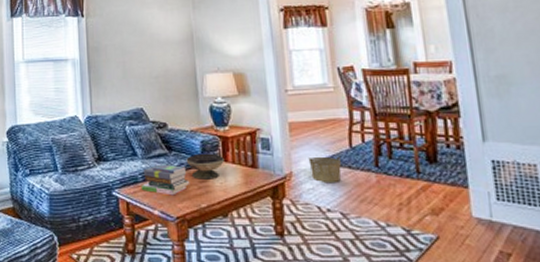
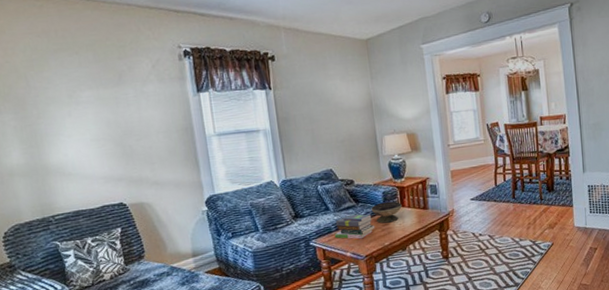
basket: present [308,156,342,184] -> none [465,193,489,215]

